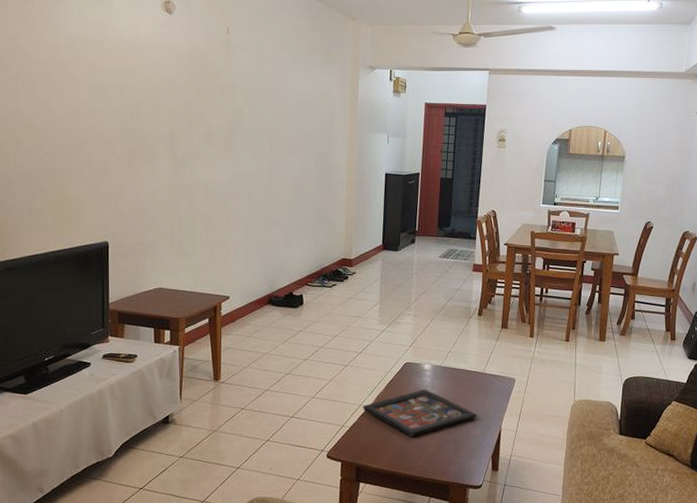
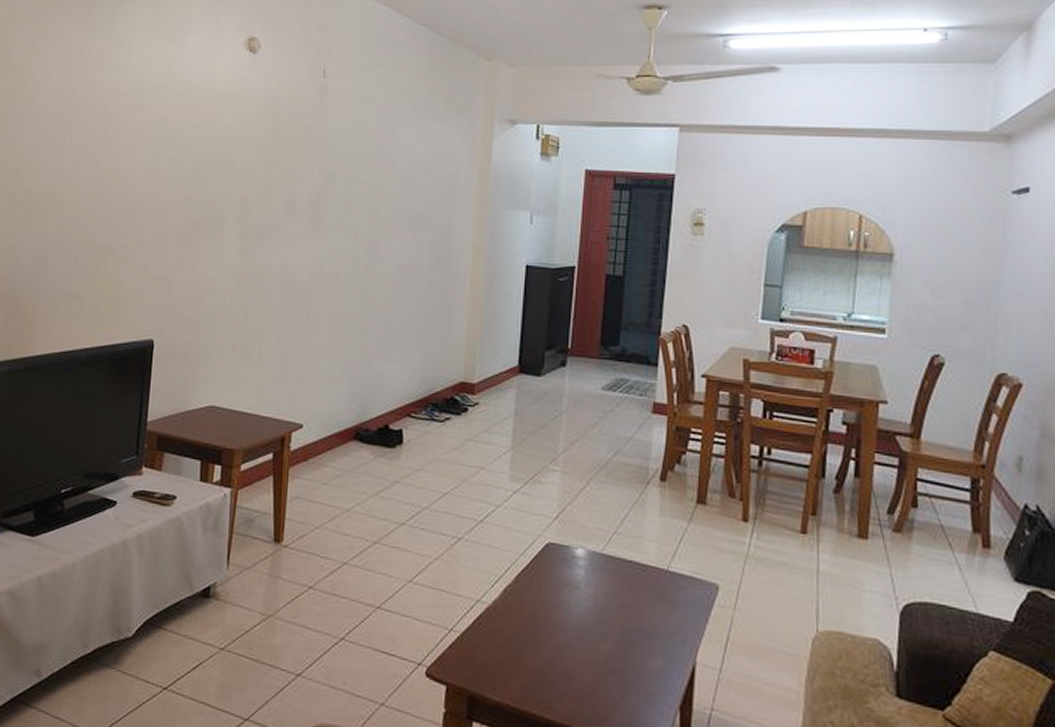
decorative tray: present [362,389,477,437] -> none [481,587,657,660]

